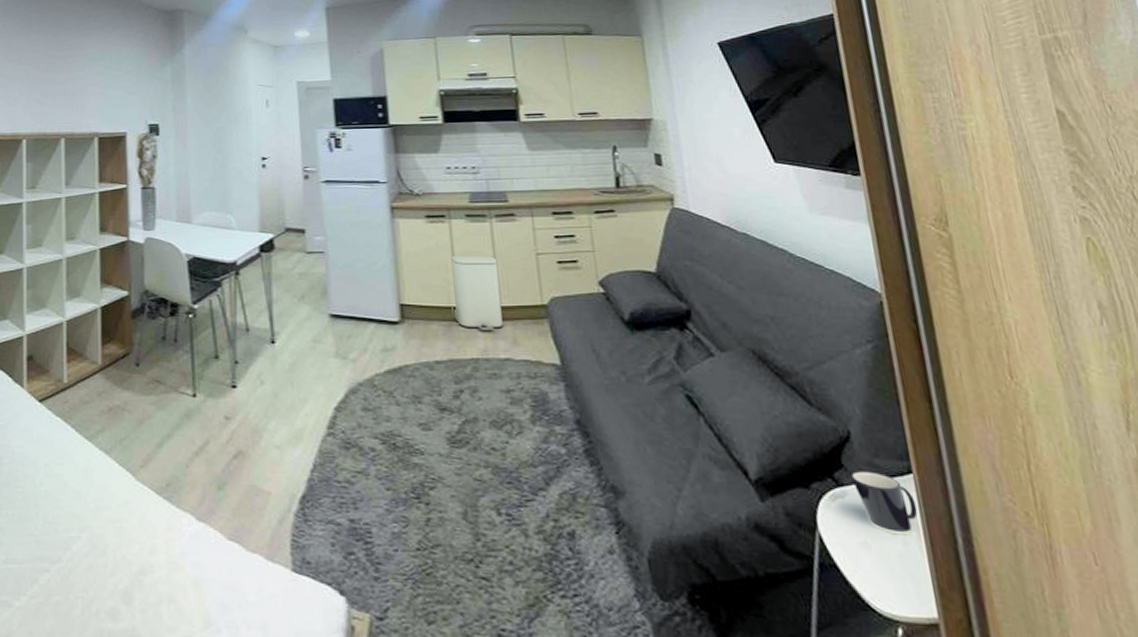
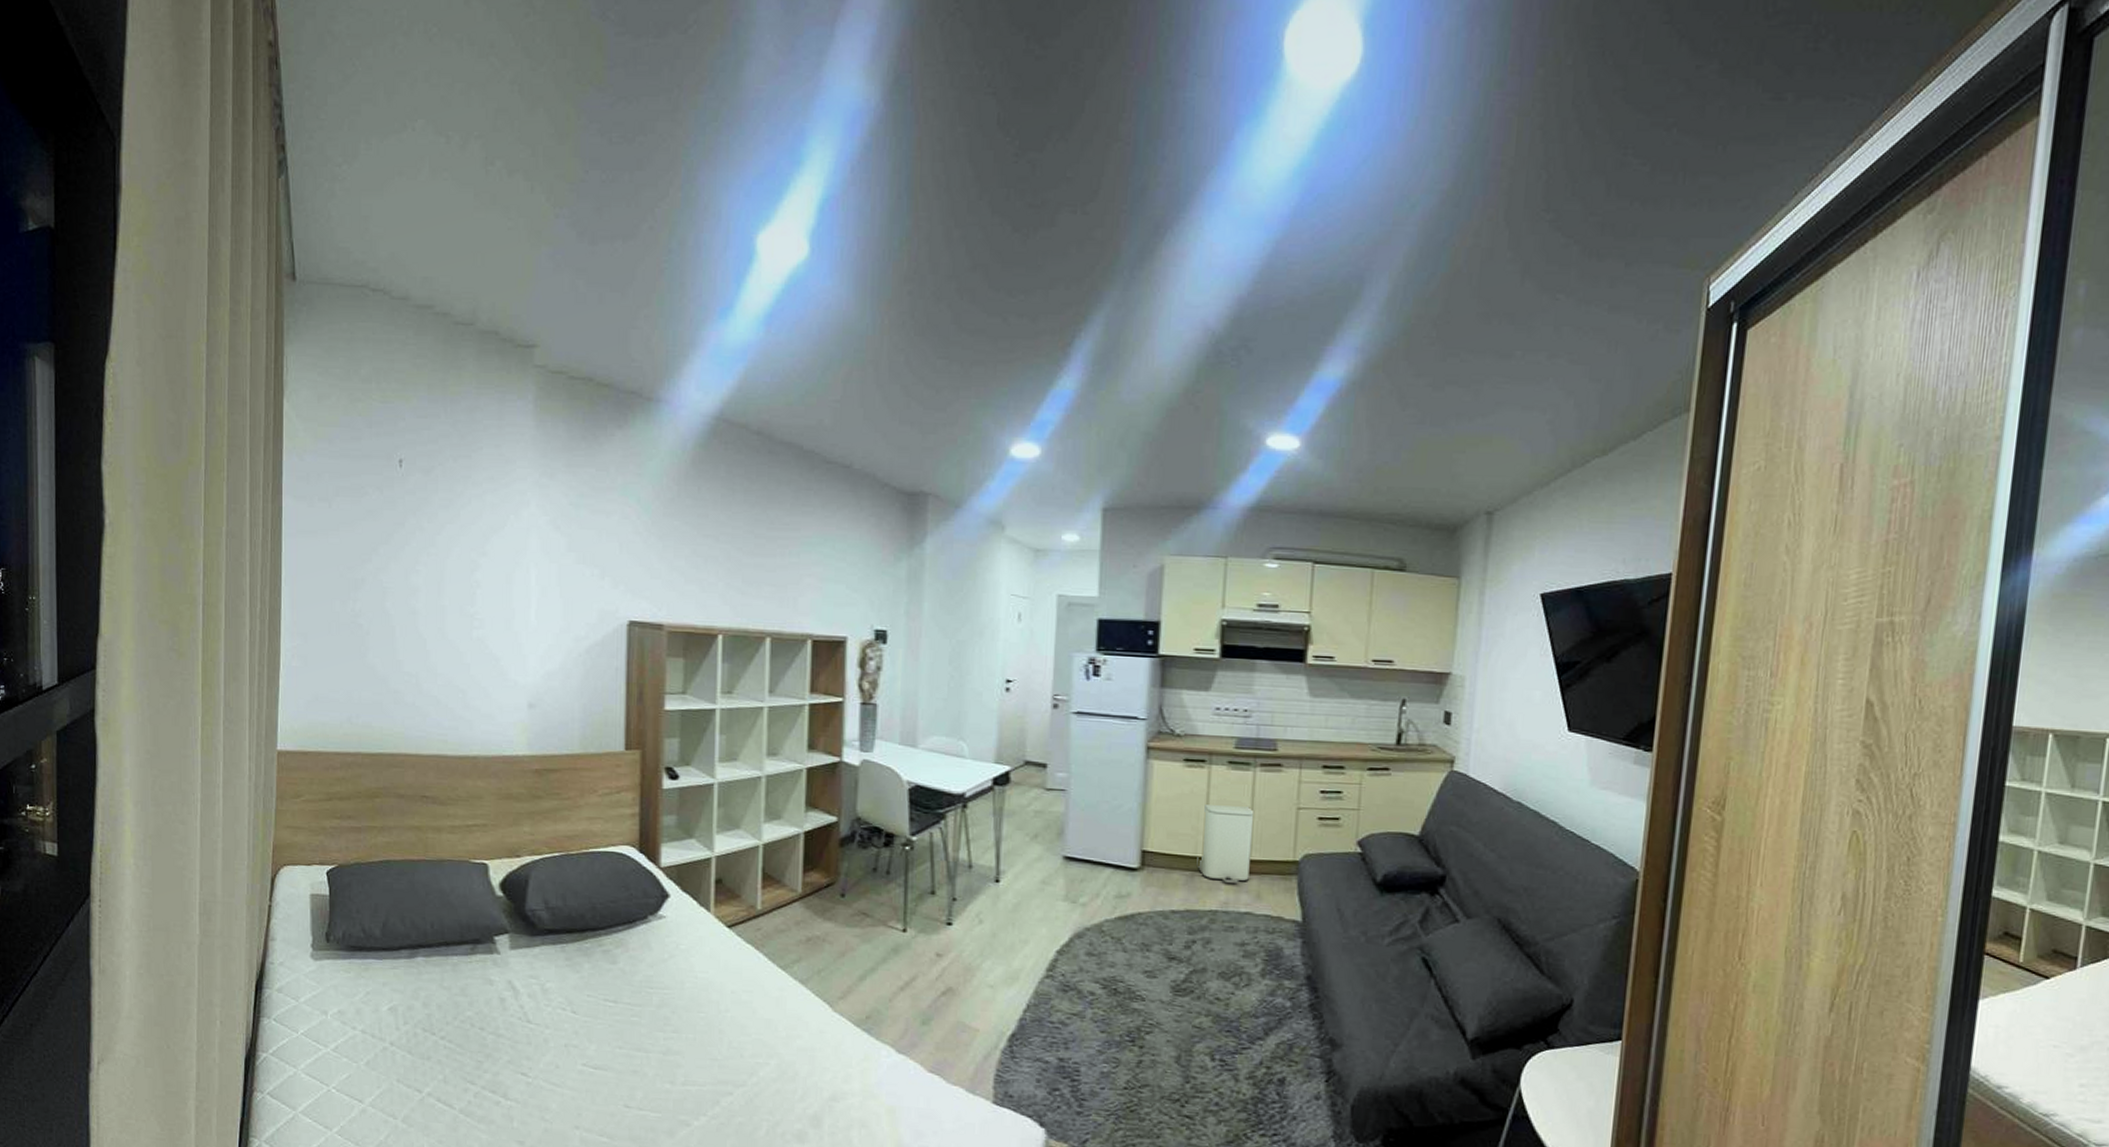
mug: present [851,471,918,535] -> none [1563,1036,1618,1094]

